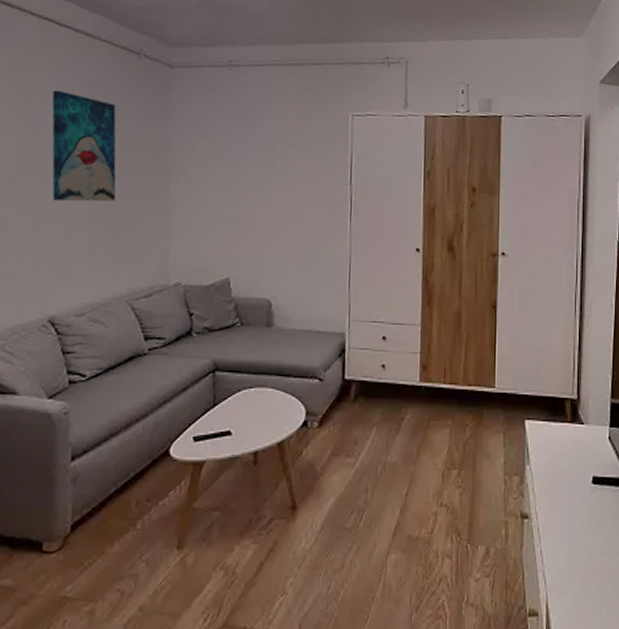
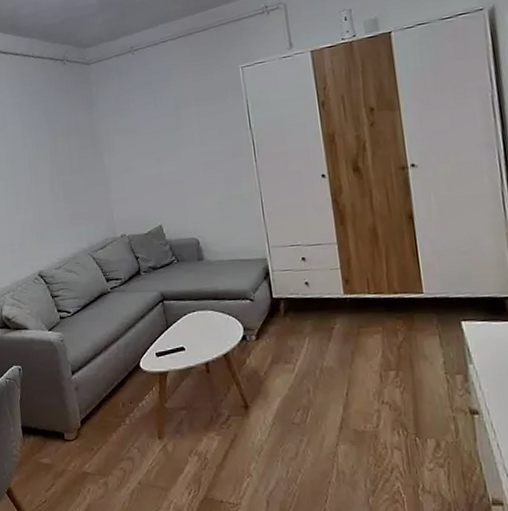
wall art: present [52,90,117,202] -> none [10,102,67,186]

